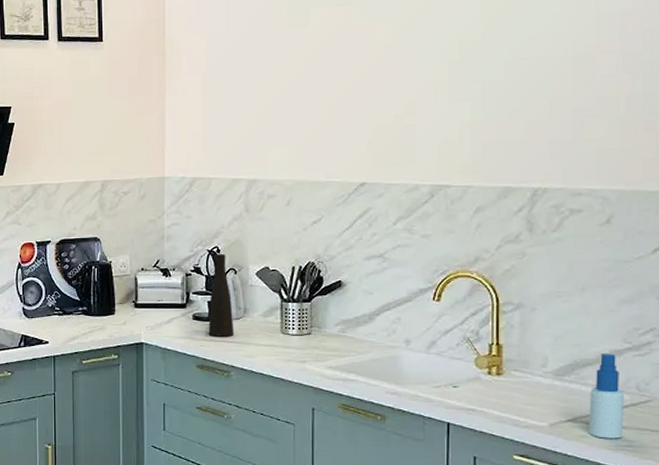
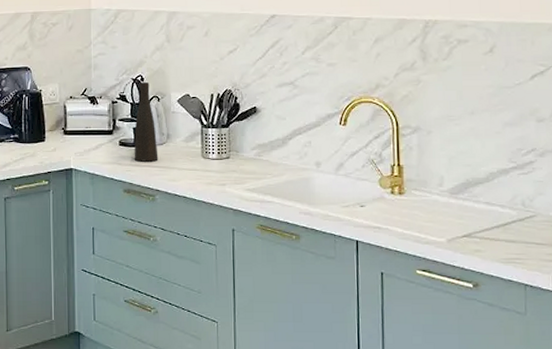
spray bottle: present [589,354,624,439] -> none [481,173,513,252]

